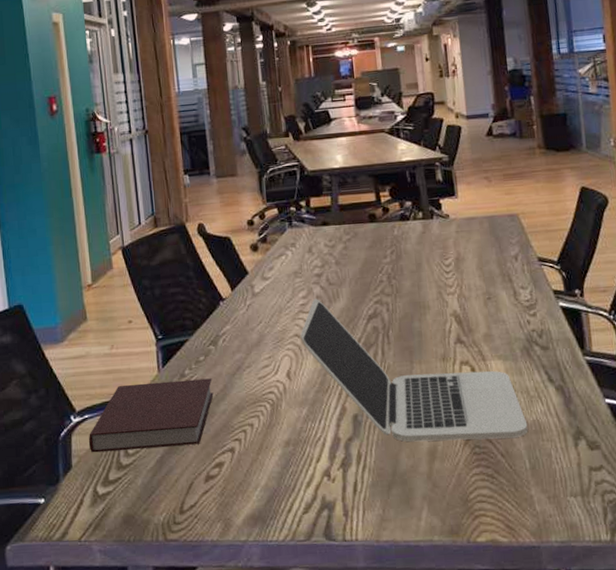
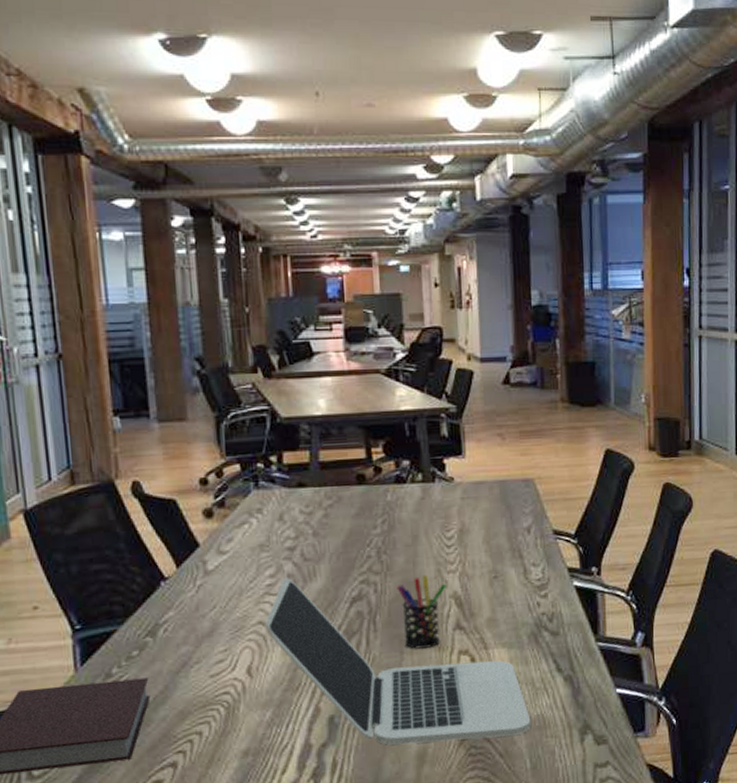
pen holder: none [405,296,447,359] -> present [397,574,447,649]

